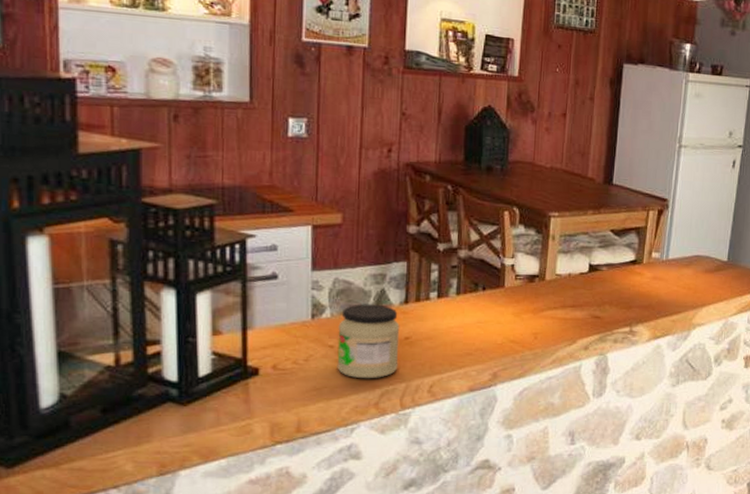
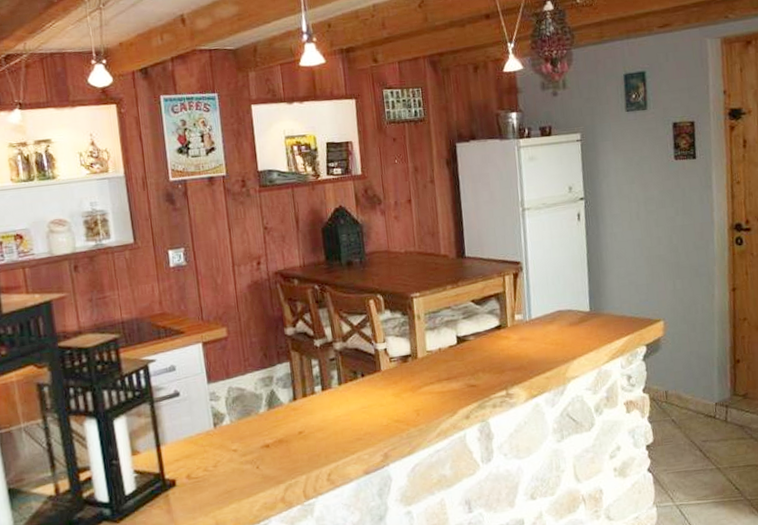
jar: present [337,304,400,379] -> none [238,405,297,477]

